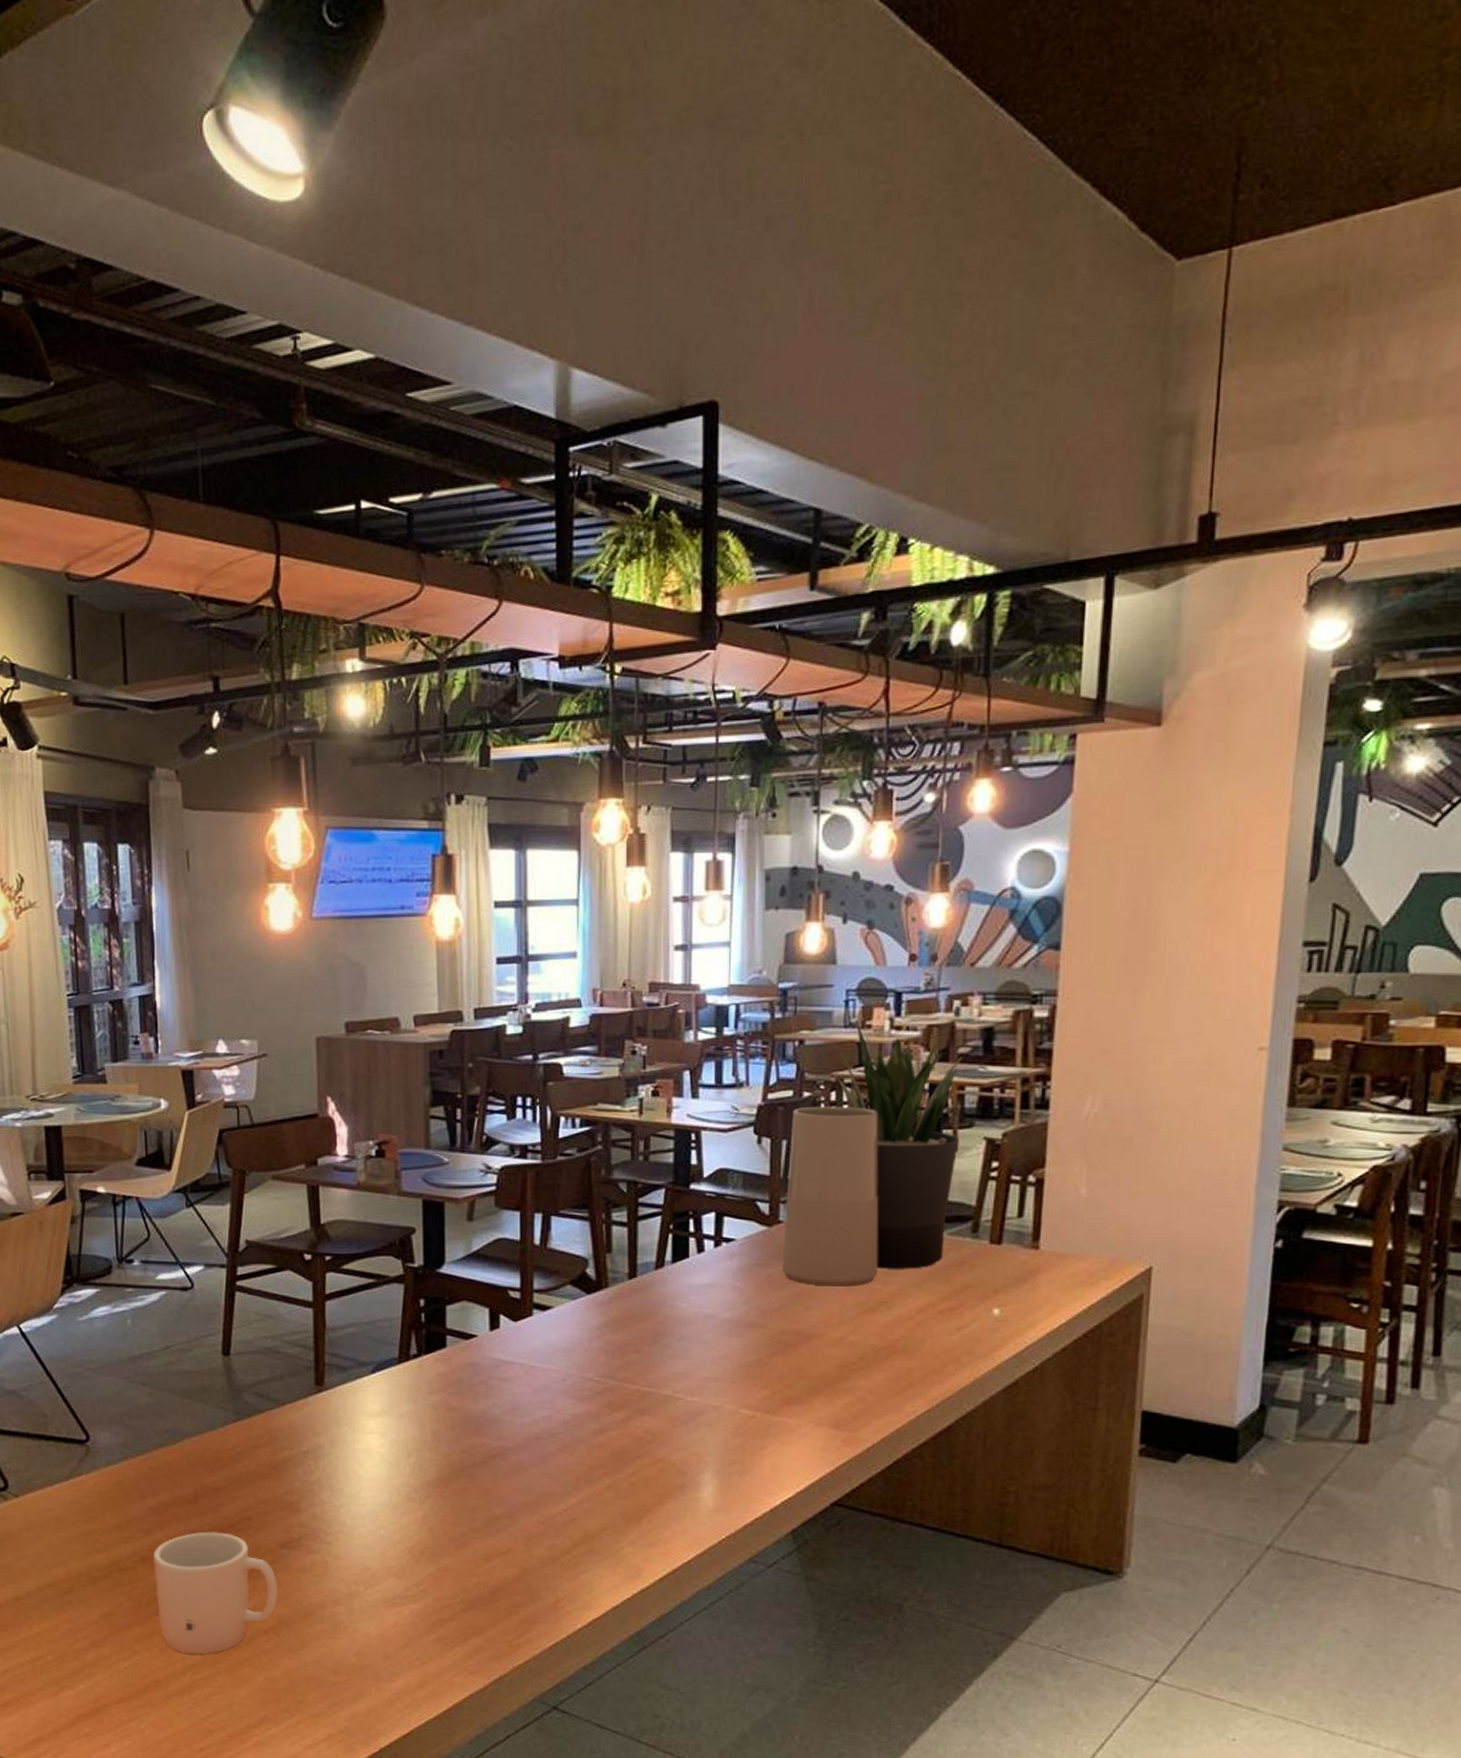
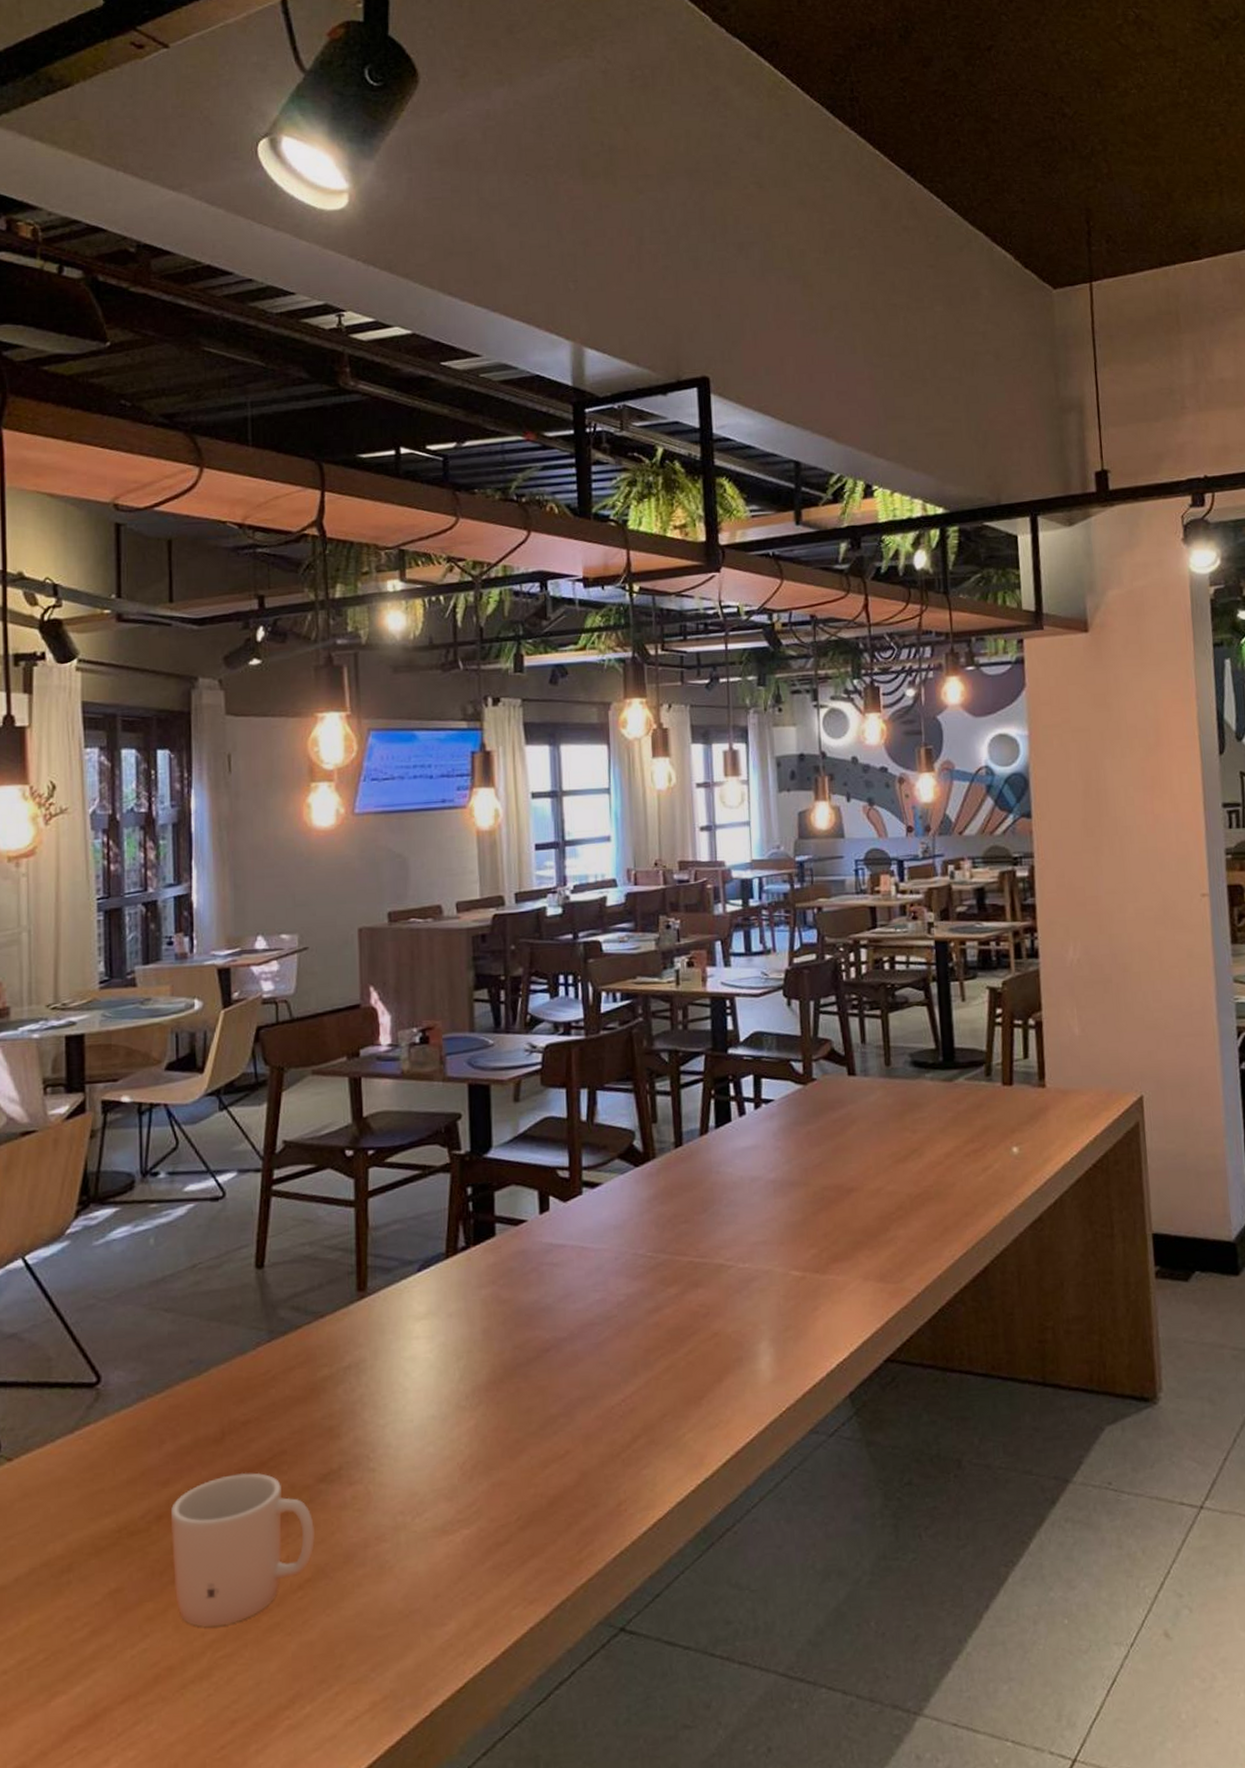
vase: present [783,1106,879,1287] -> none [817,966,906,1139]
planter: present [833,1019,963,1269] -> none [850,886,966,1118]

